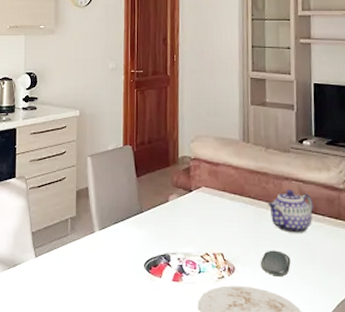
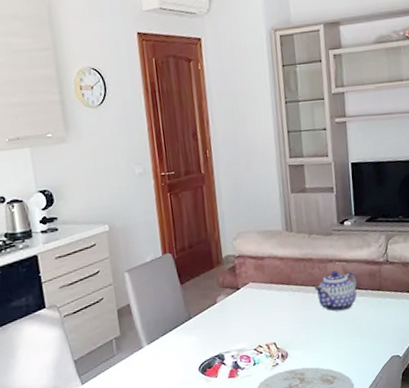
oval tray: present [260,250,291,277] -> none [311,329,340,354]

